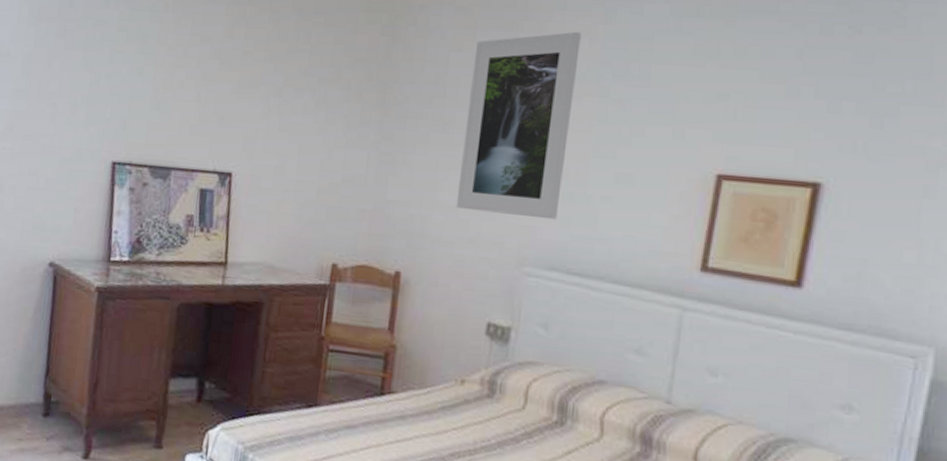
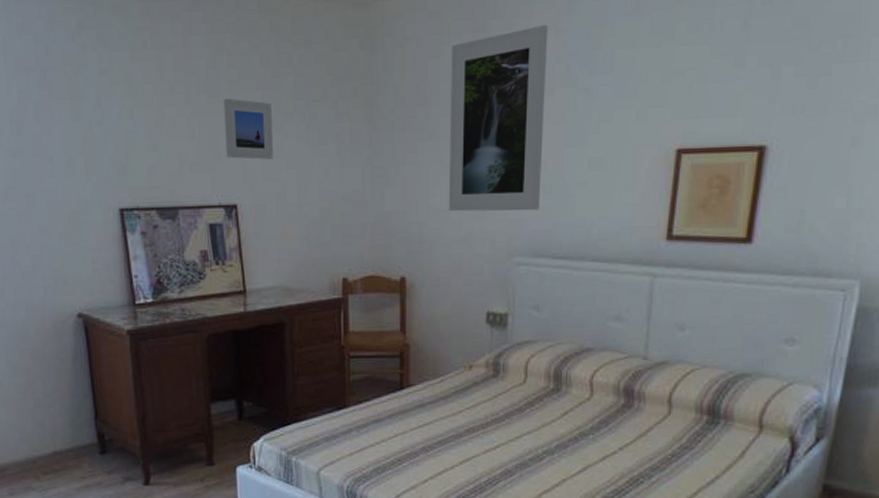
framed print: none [229,67,283,132] -> present [223,98,273,160]

